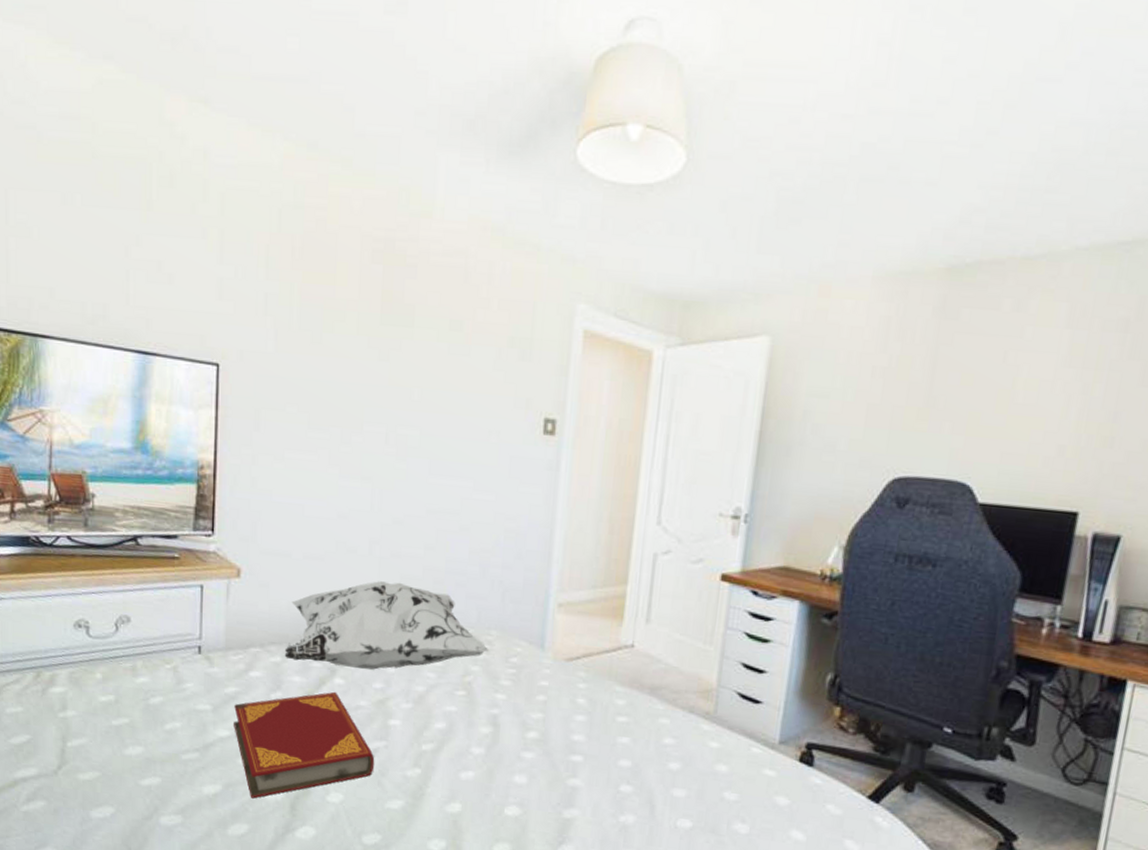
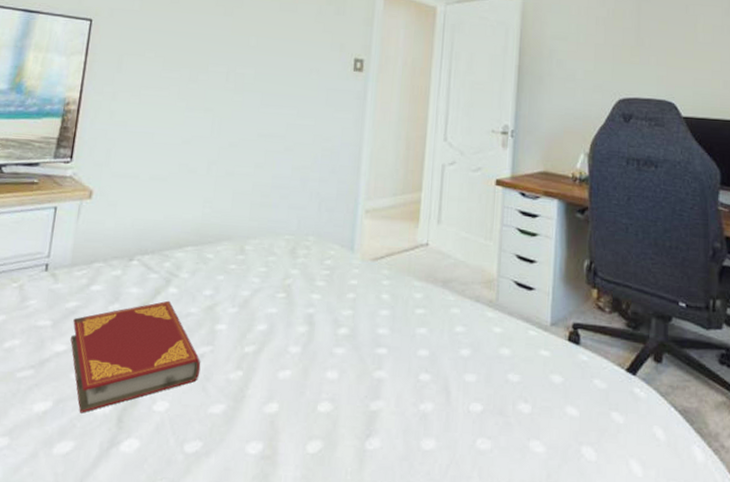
decorative pillow: present [284,581,490,670] -> none [125,197,307,278]

